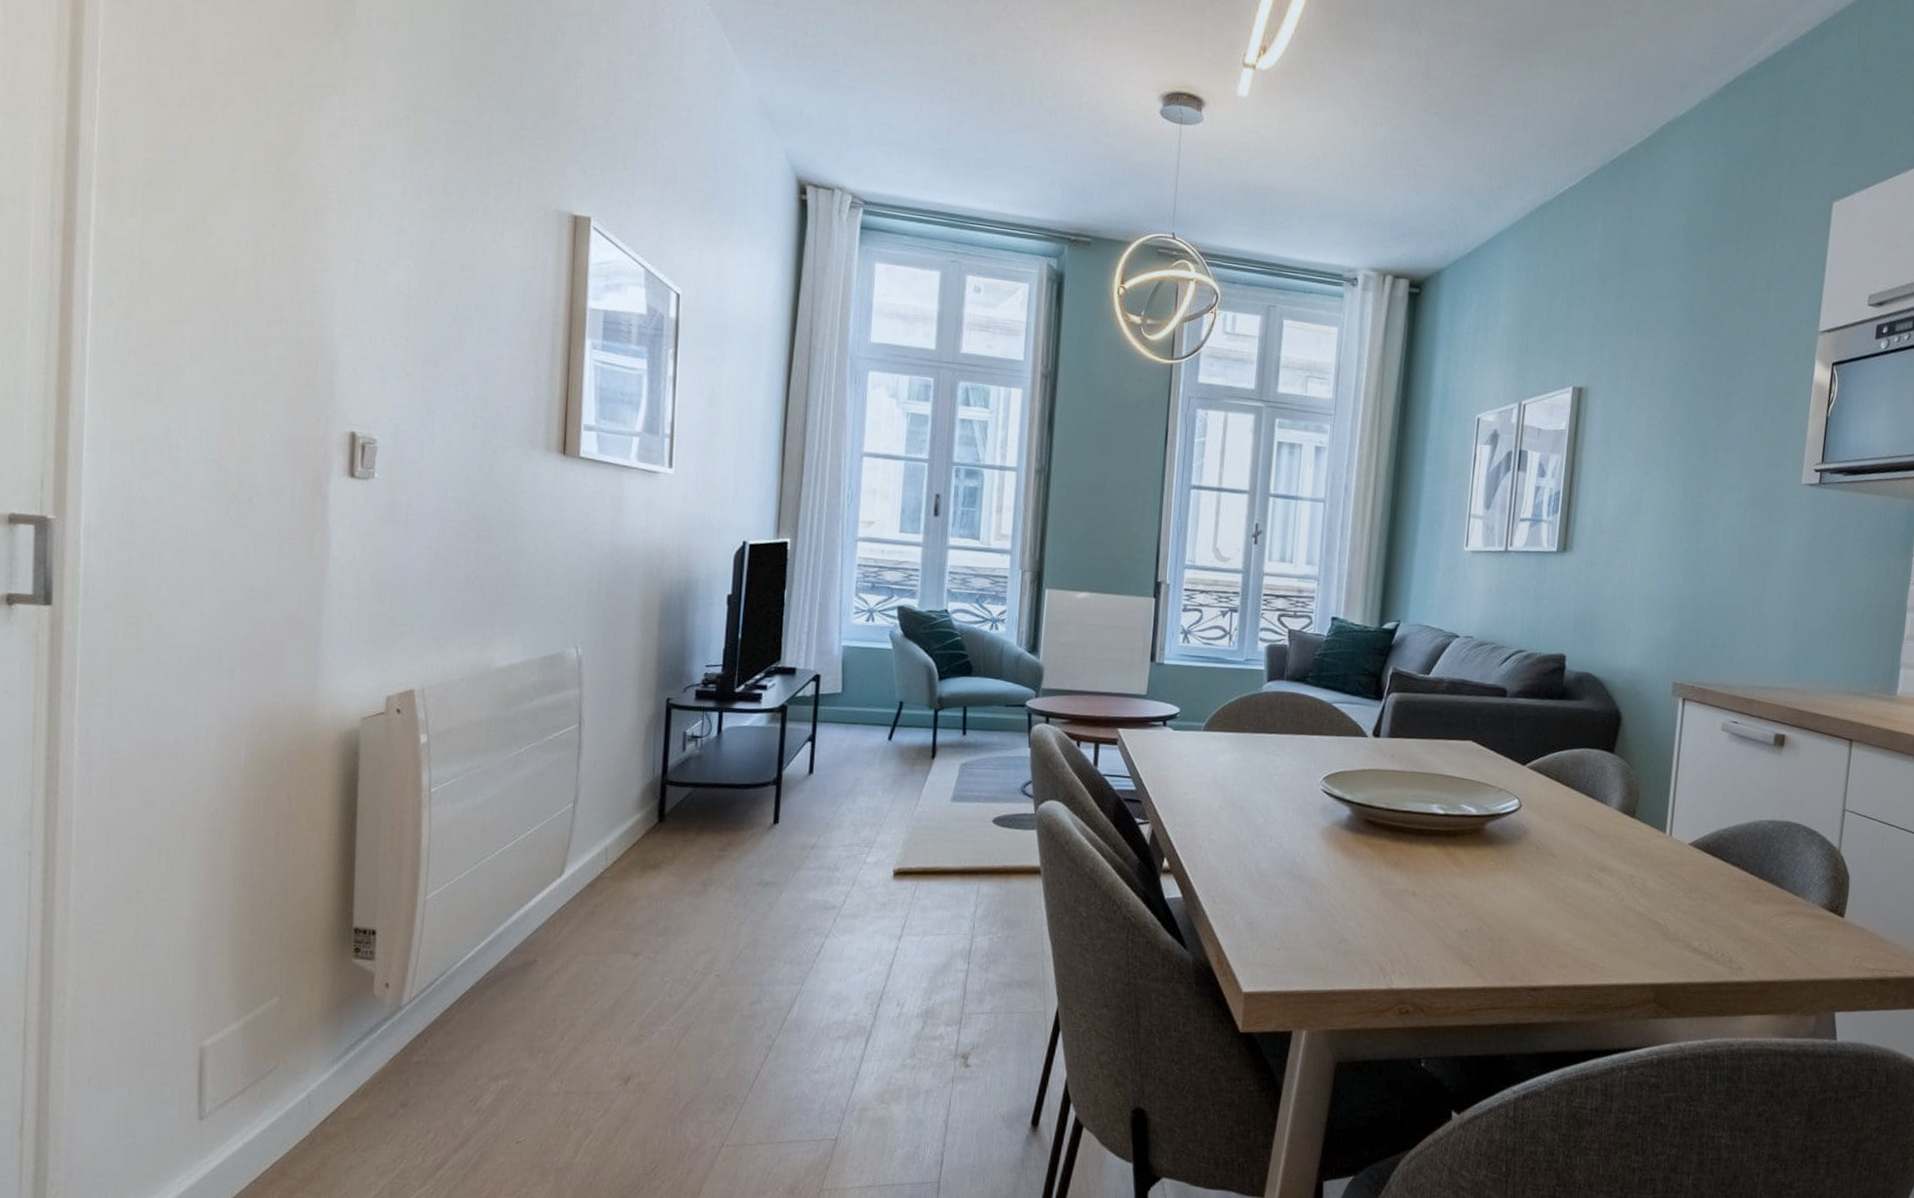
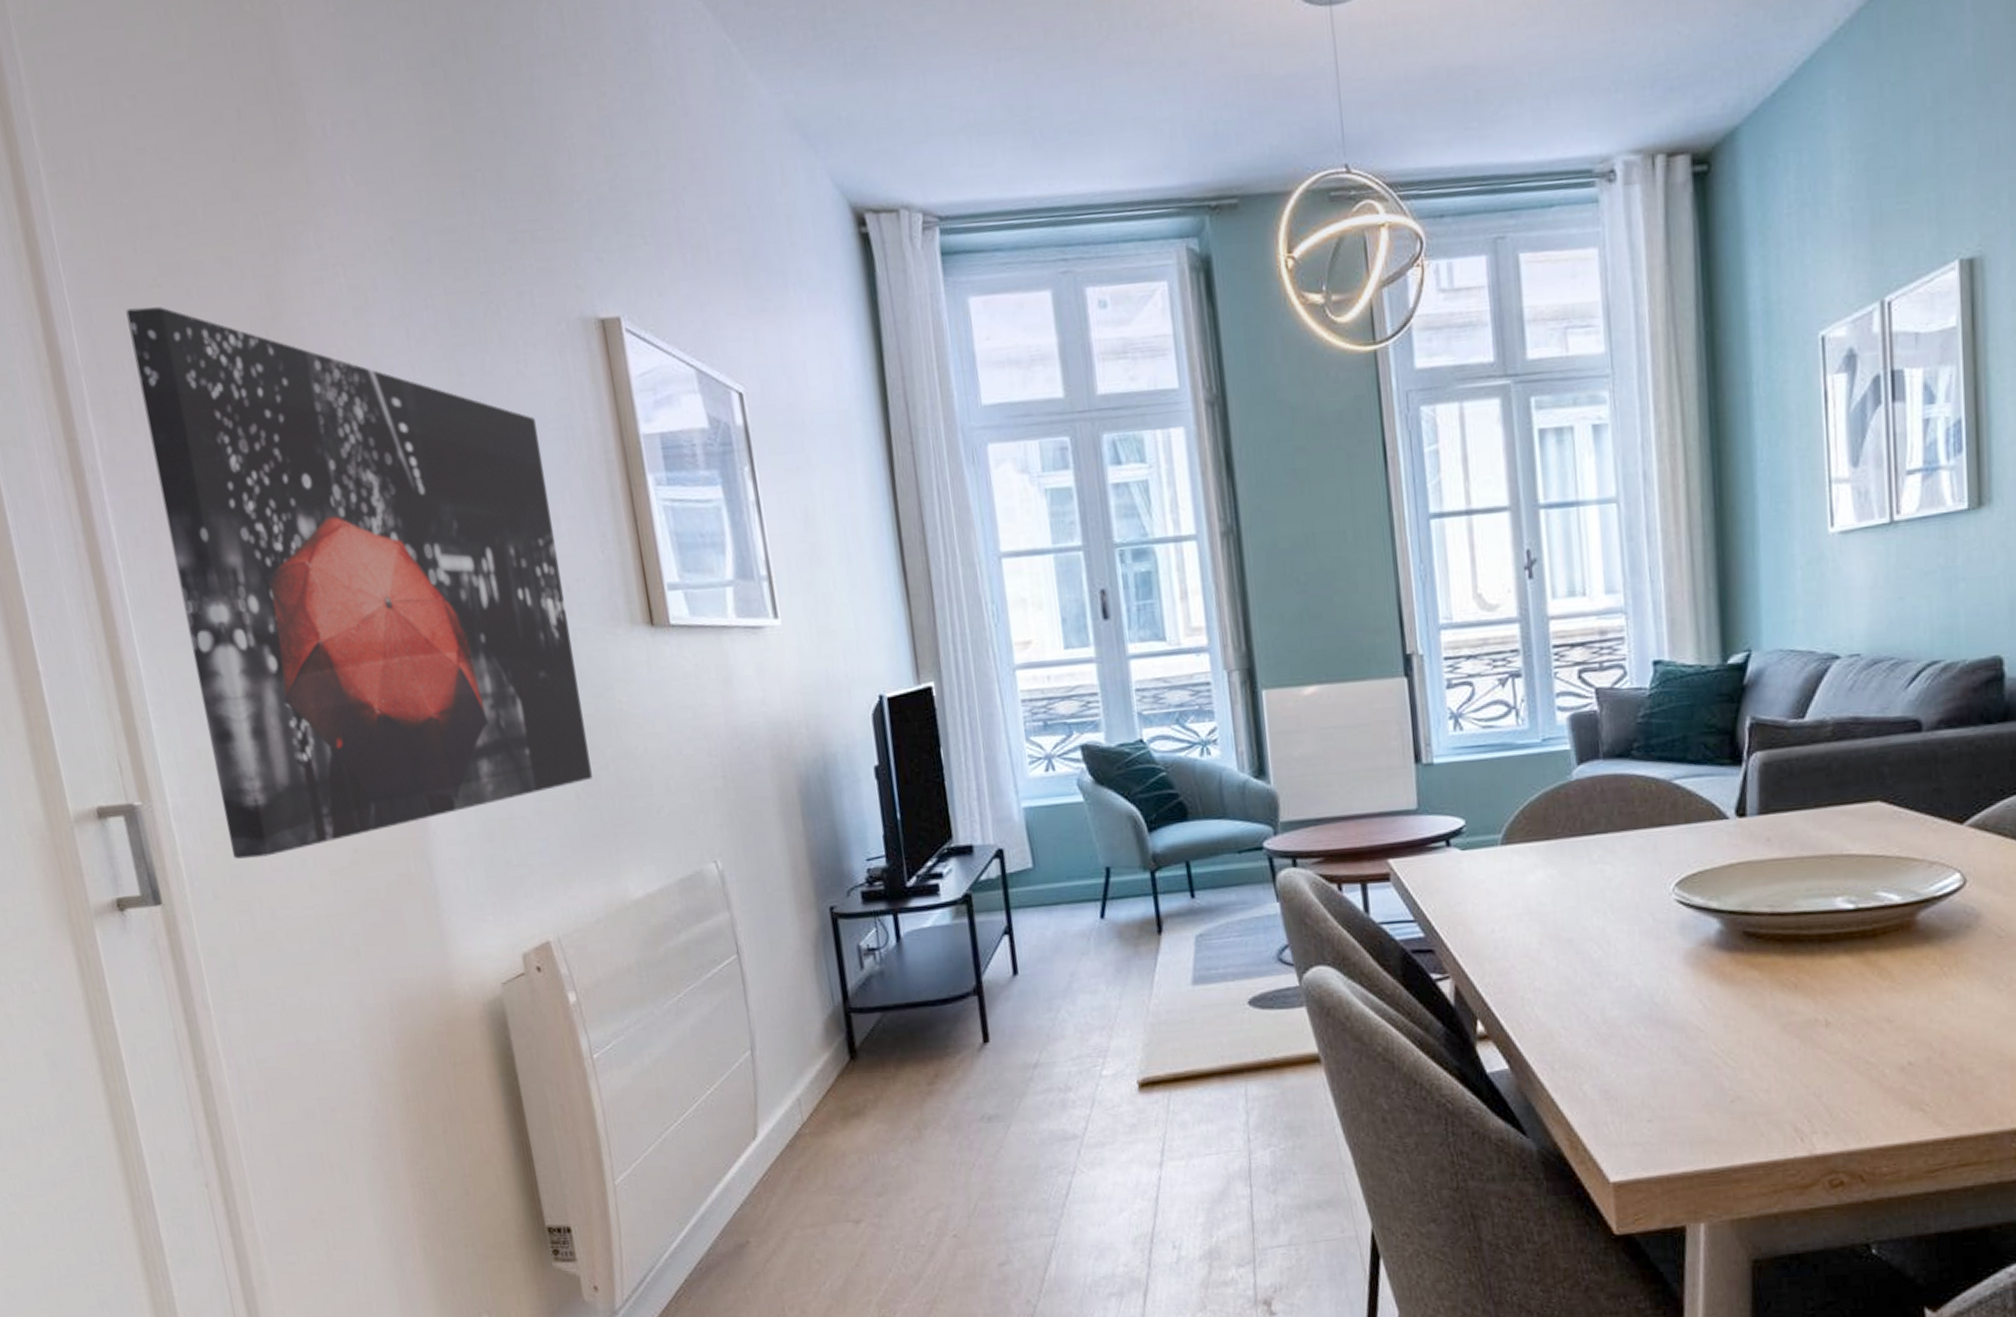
wall art: none [132,118,500,581] -> present [126,307,593,859]

